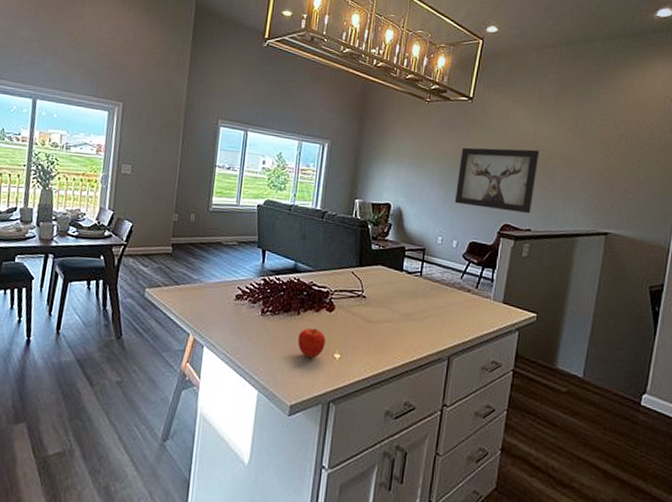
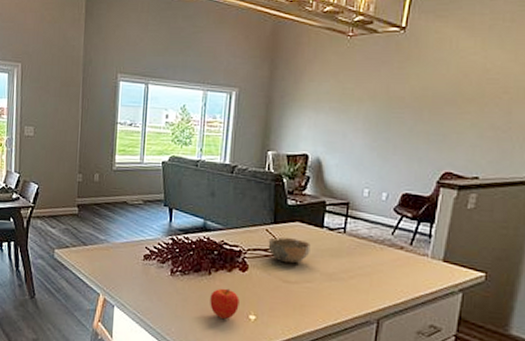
bowl: none [353,279,391,304] -> present [268,237,311,264]
wall art: present [454,147,540,213] -> none [383,83,491,158]

